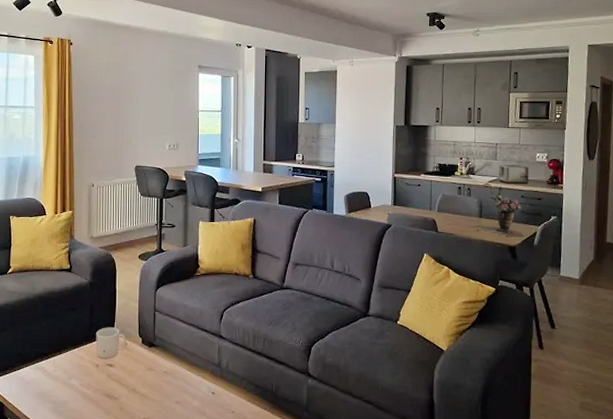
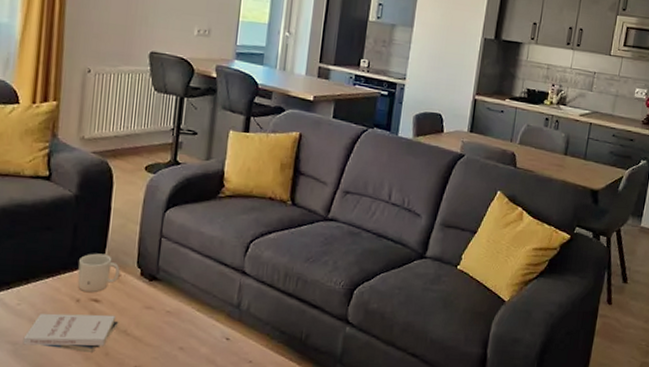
books: none [60,376,129,408] -> present [23,313,119,352]
flower arrangement: present [474,183,525,237] -> none [557,116,612,181]
toaster: present [498,164,529,184] -> none [591,96,626,122]

